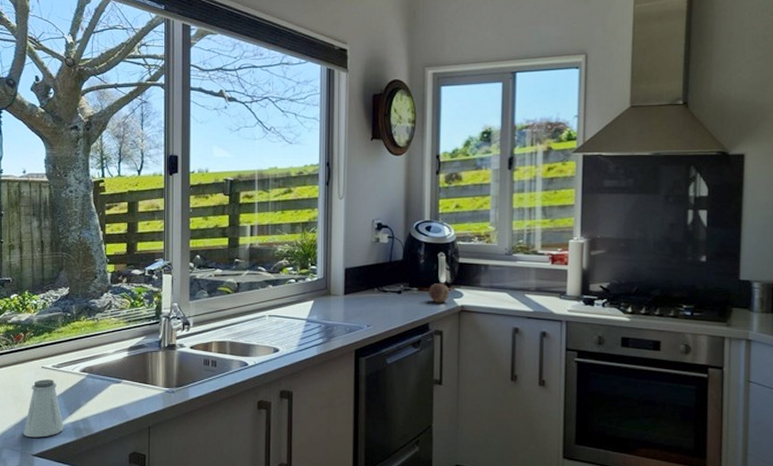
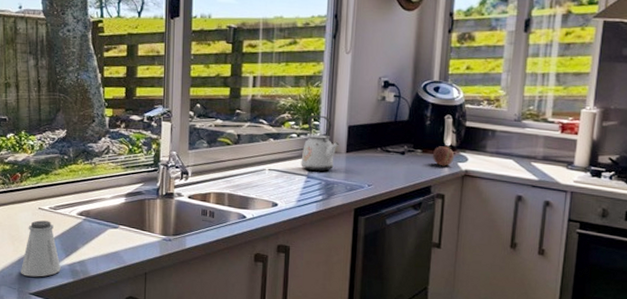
kettle: none [300,260,337,315] -> present [301,115,340,172]

